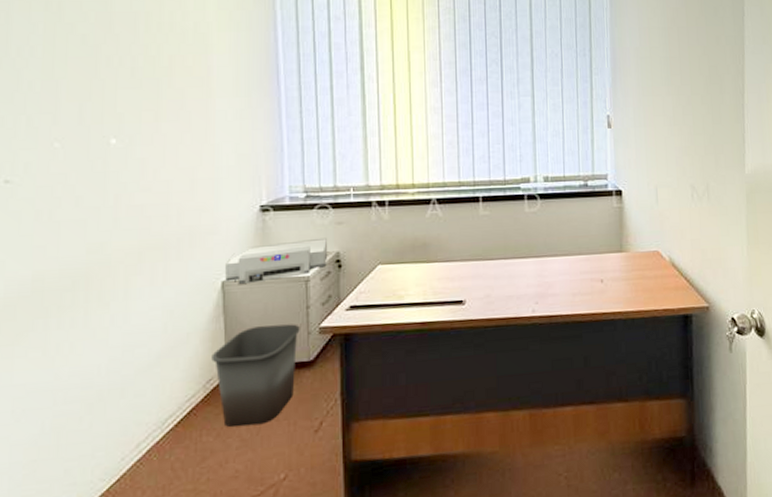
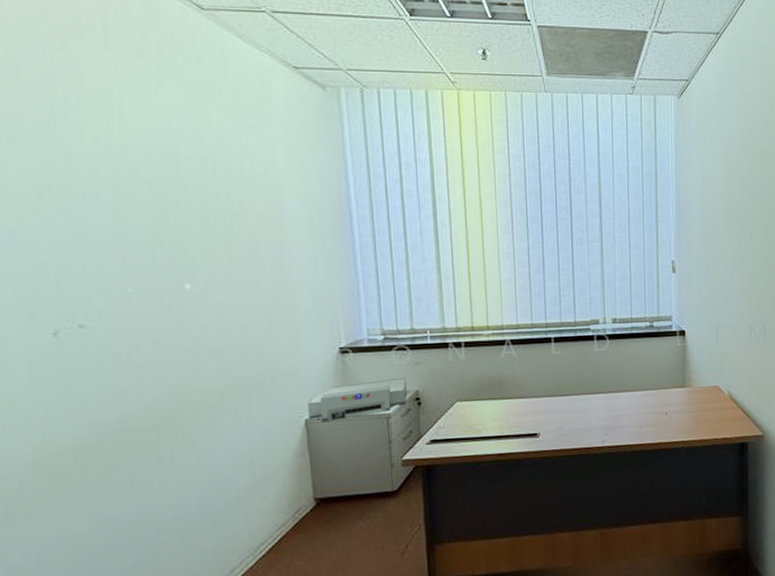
waste bin: present [211,324,300,427] -> none [299,457,383,552]

